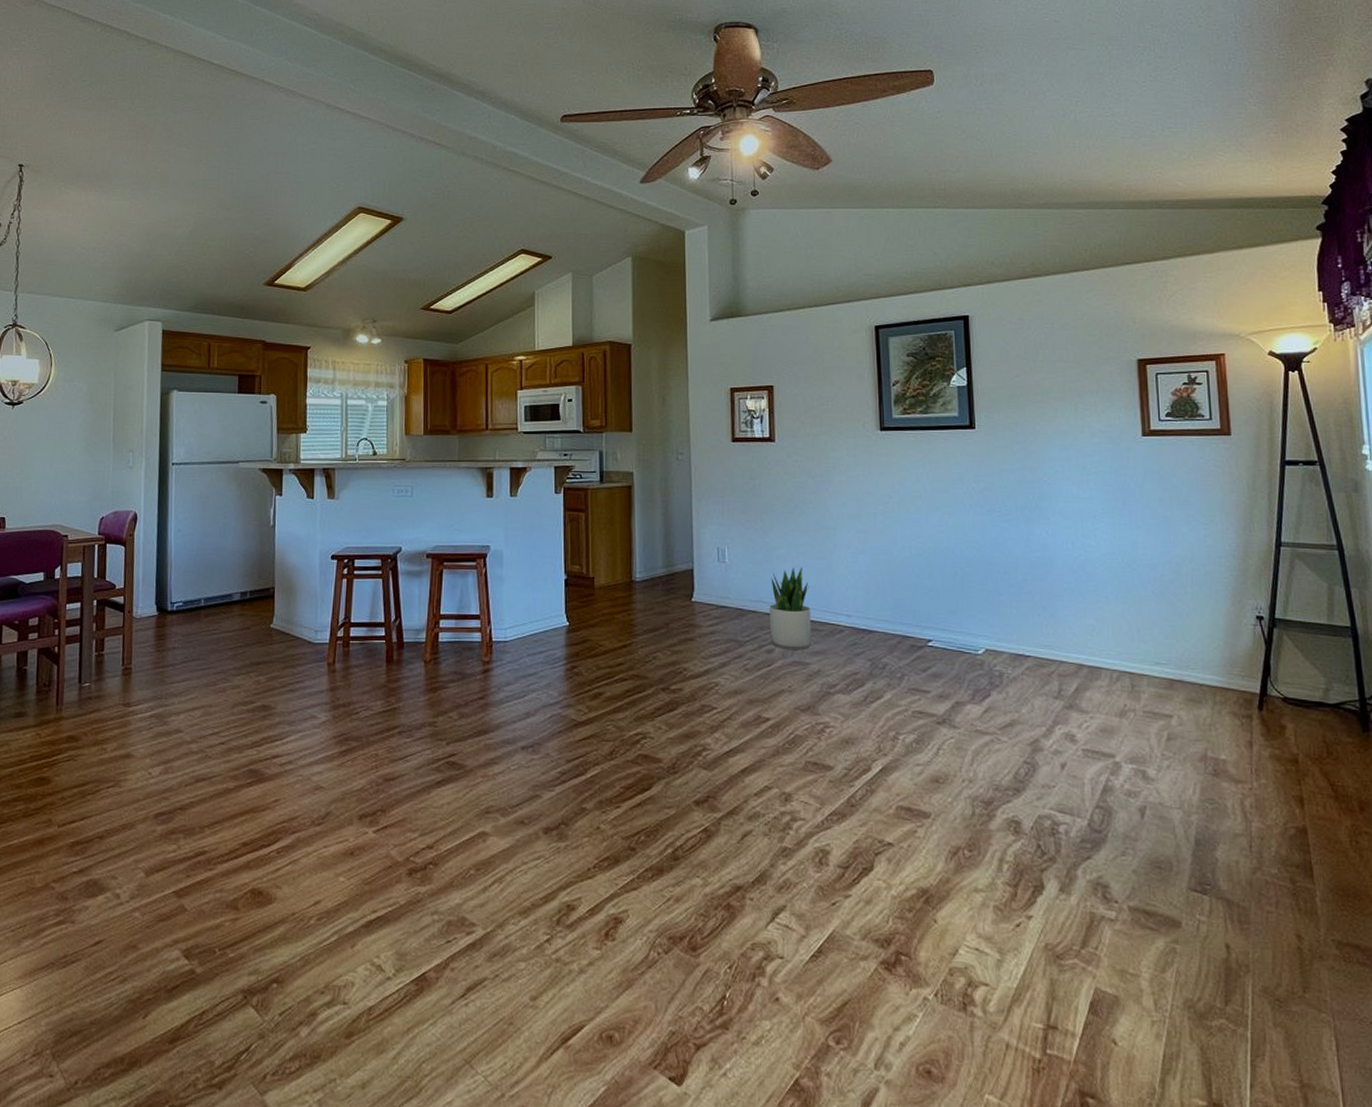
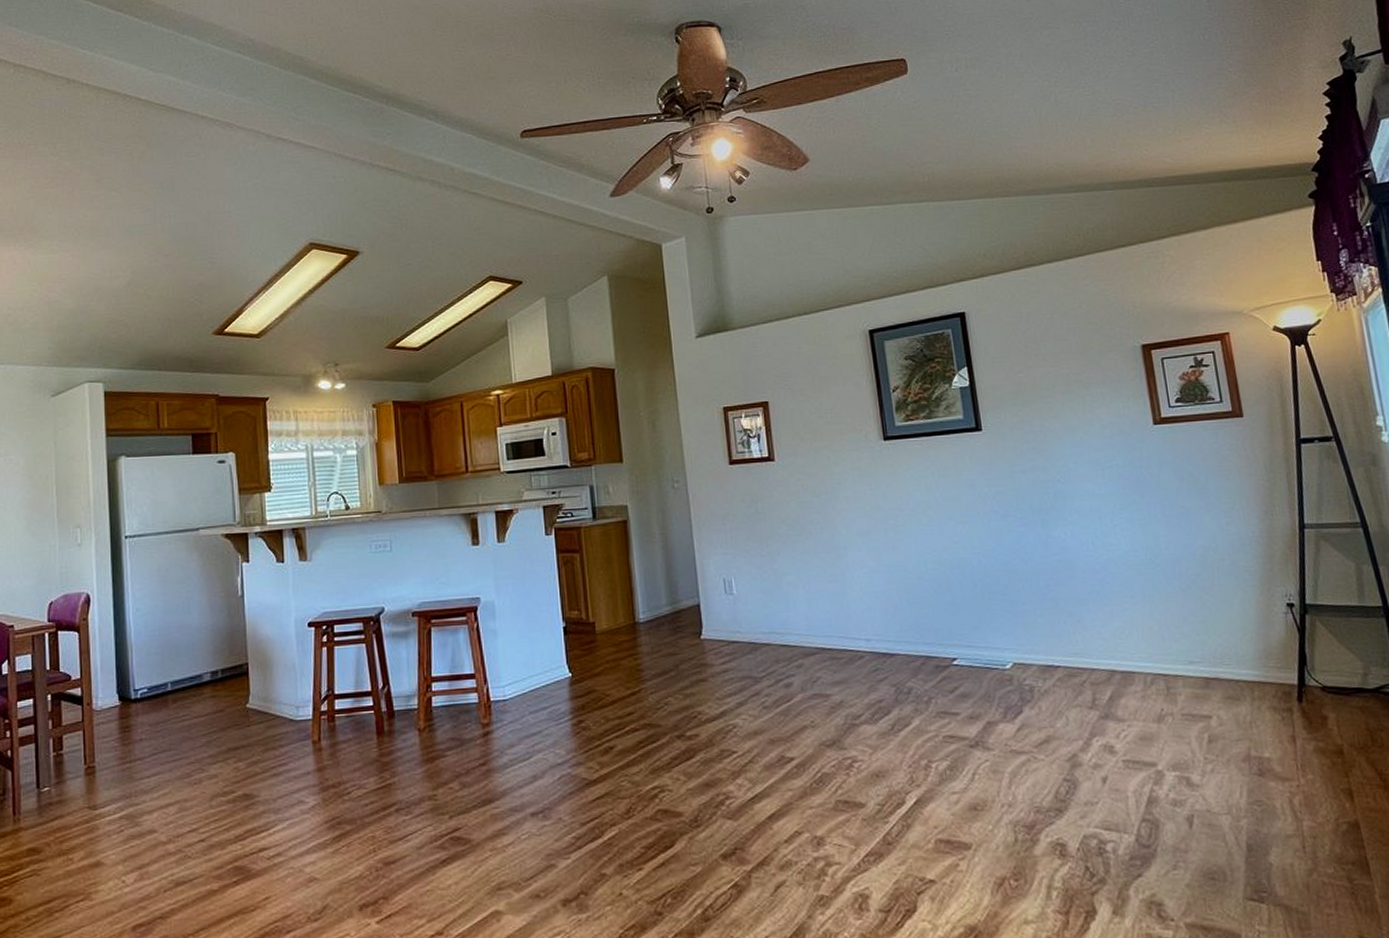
planter: present [769,567,811,651] -> none [782,593,831,683]

